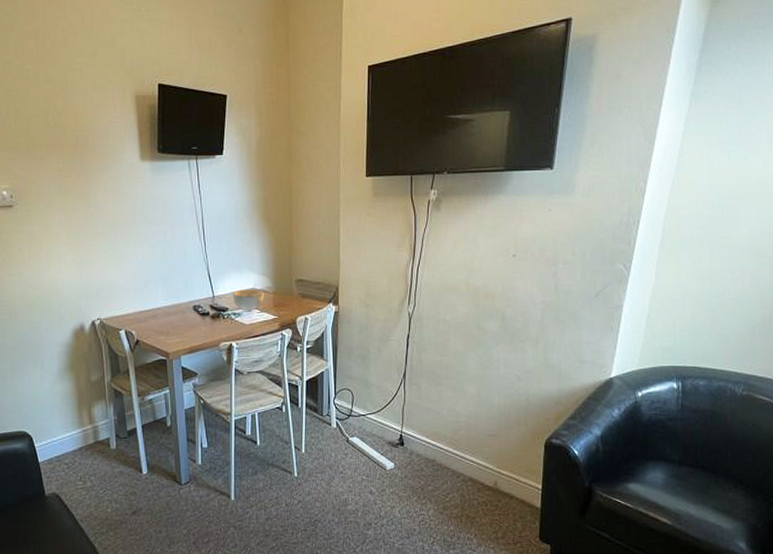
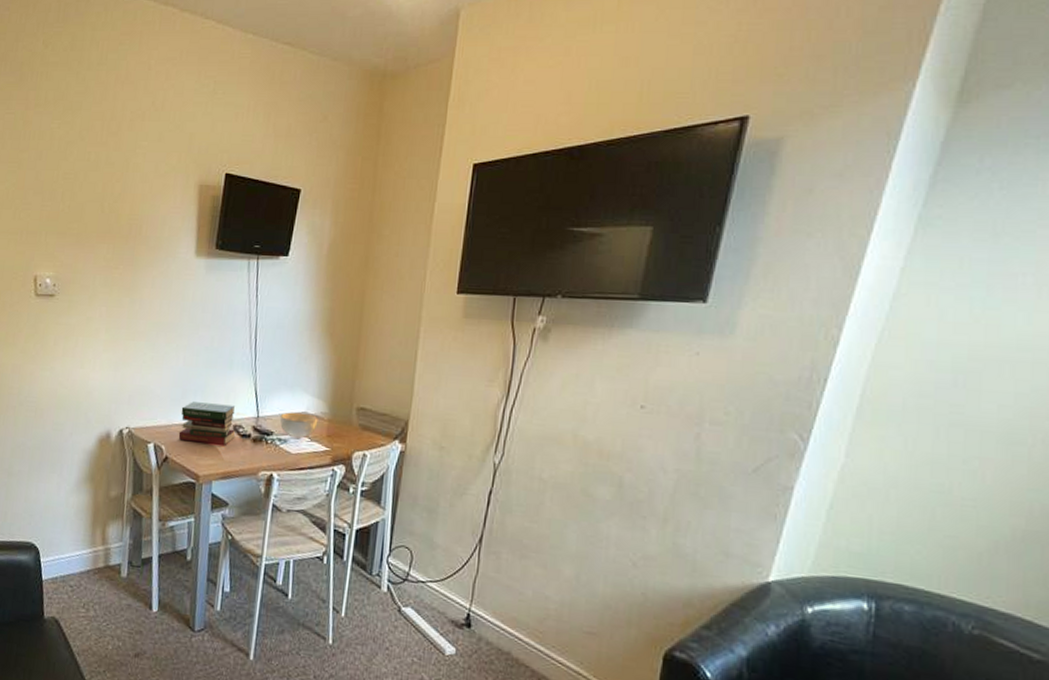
books: none [145,289,196,325] -> present [178,402,236,447]

